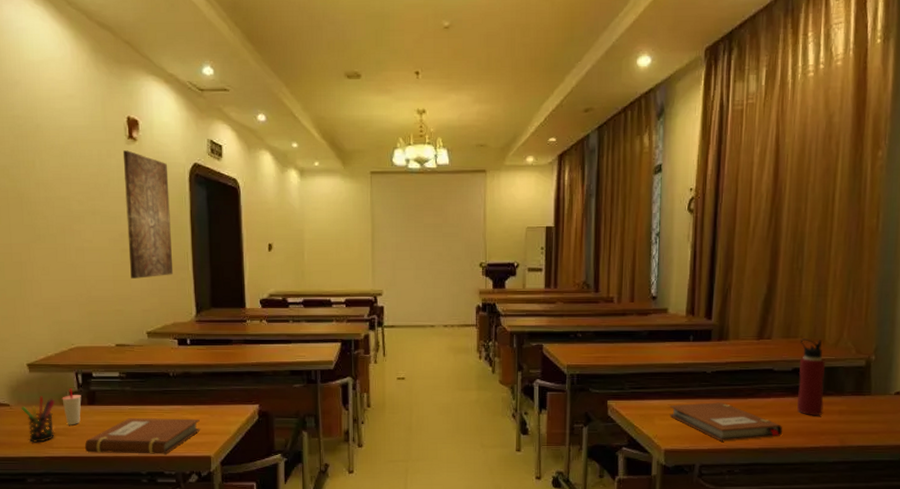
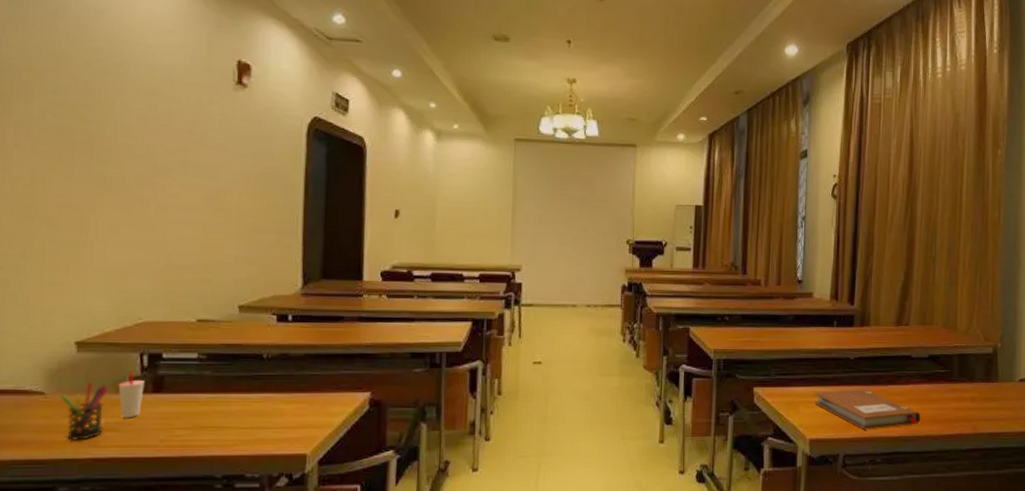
notebook: present [84,418,200,454] -> none [142,409,296,453]
wall art: present [122,150,174,279] -> none [224,97,282,243]
water bottle: present [797,339,825,416] -> none [933,325,957,403]

